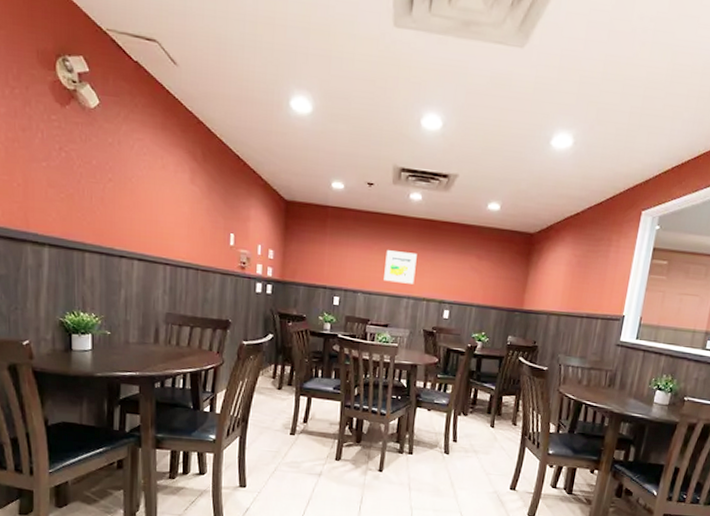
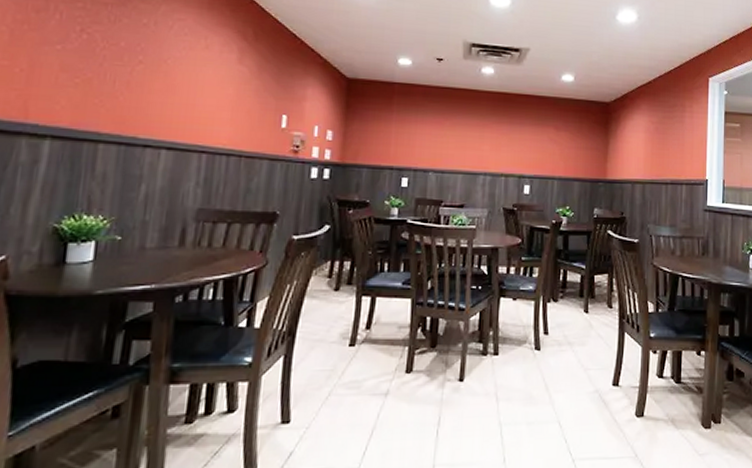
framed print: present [384,250,417,284] -> none [457,125,492,160]

